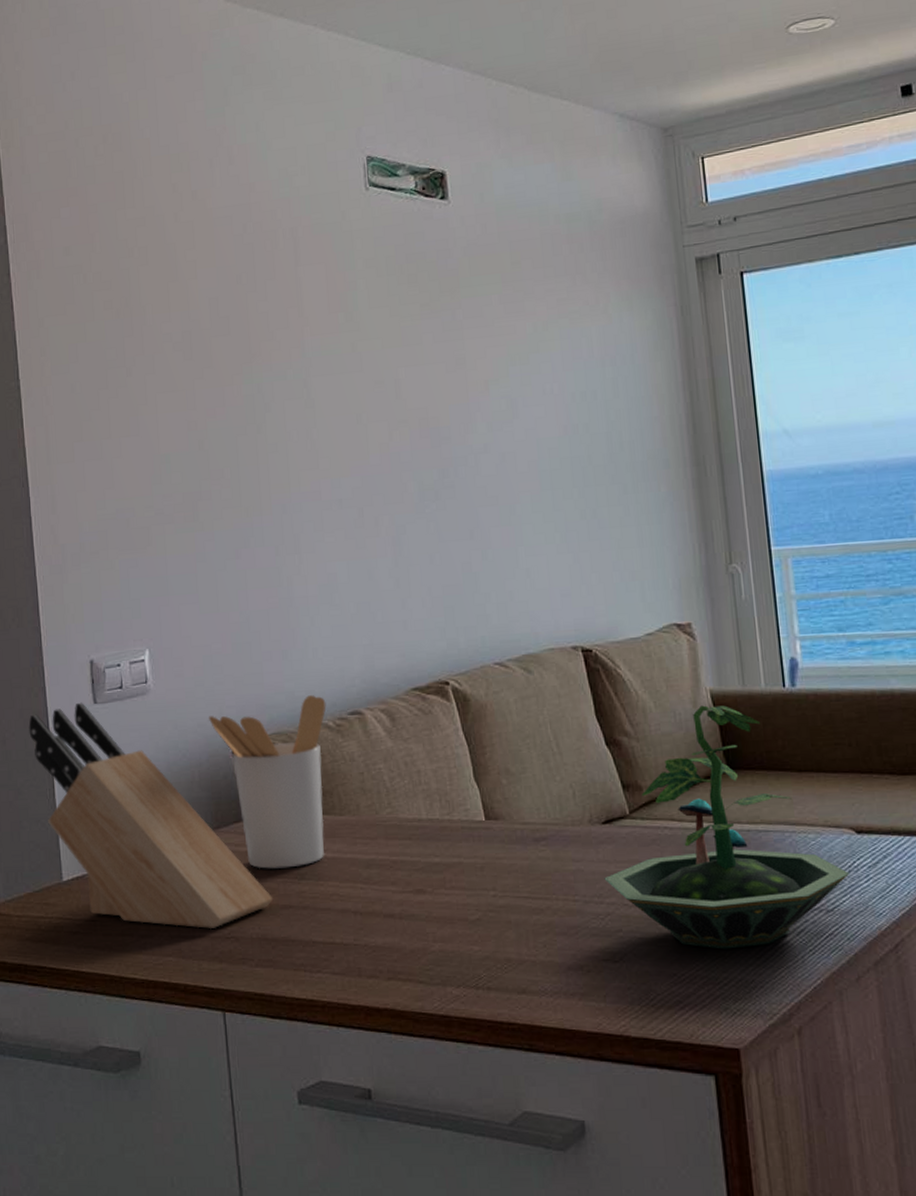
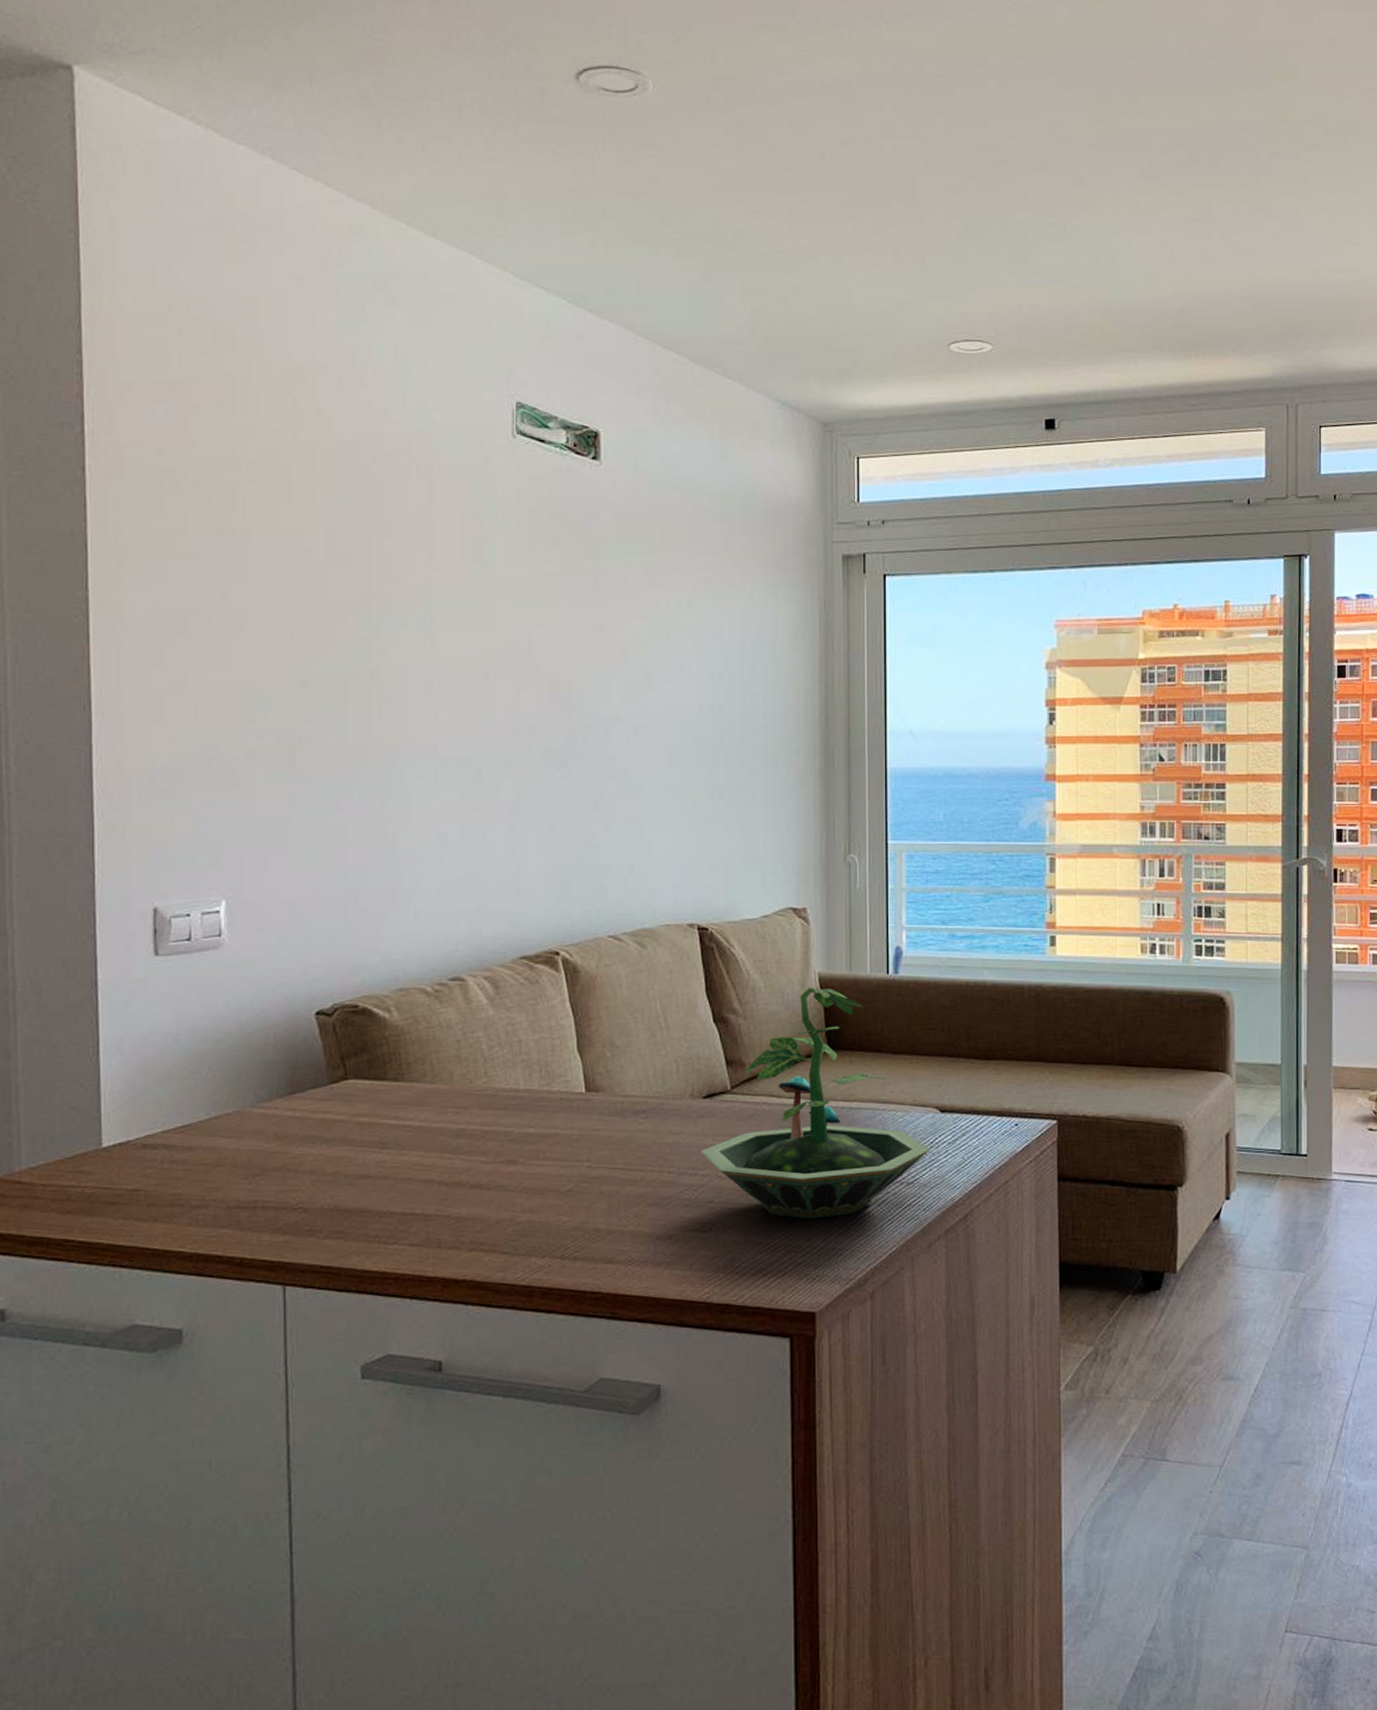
knife block: present [28,702,274,930] -> none [71,953,350,1200]
utensil holder: present [209,695,327,869] -> none [291,958,425,1137]

